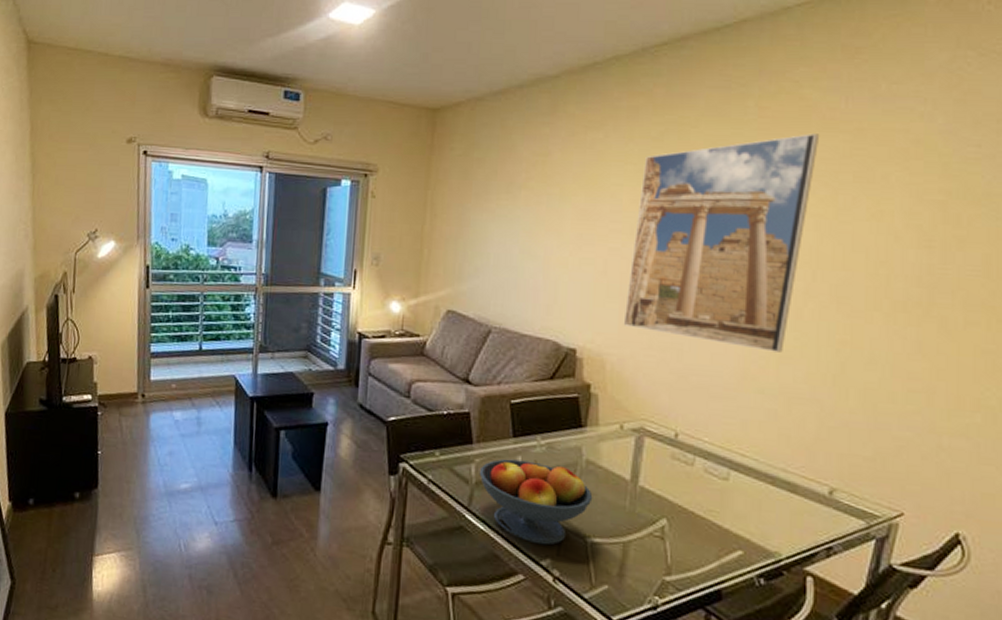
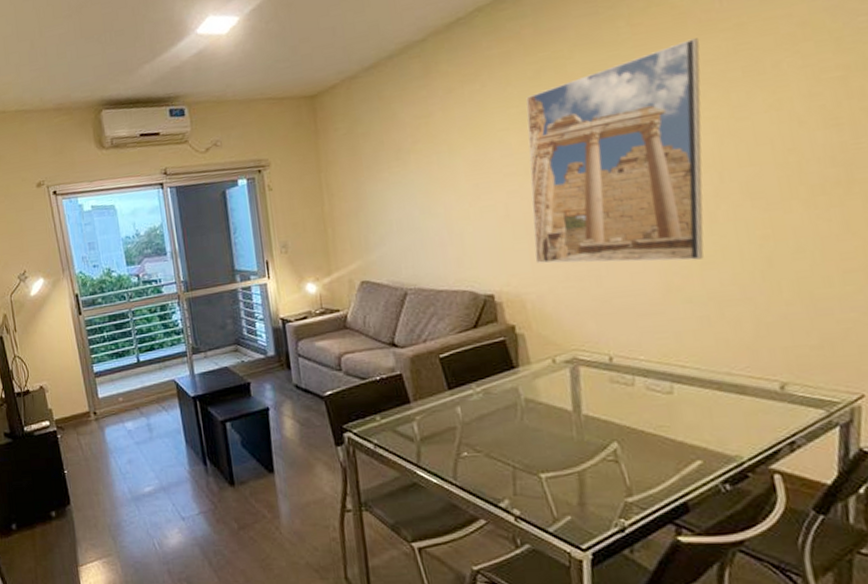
fruit bowl: present [479,459,593,545] -> none [421,407,539,488]

